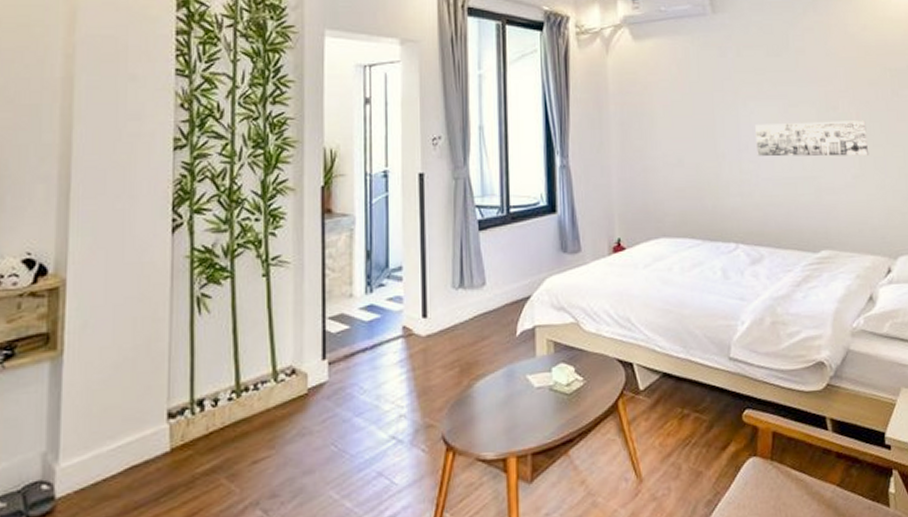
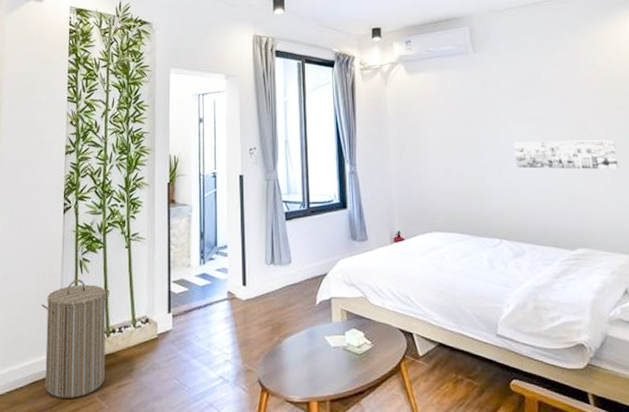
laundry hamper: none [140,323,240,485] -> present [41,280,109,398]

